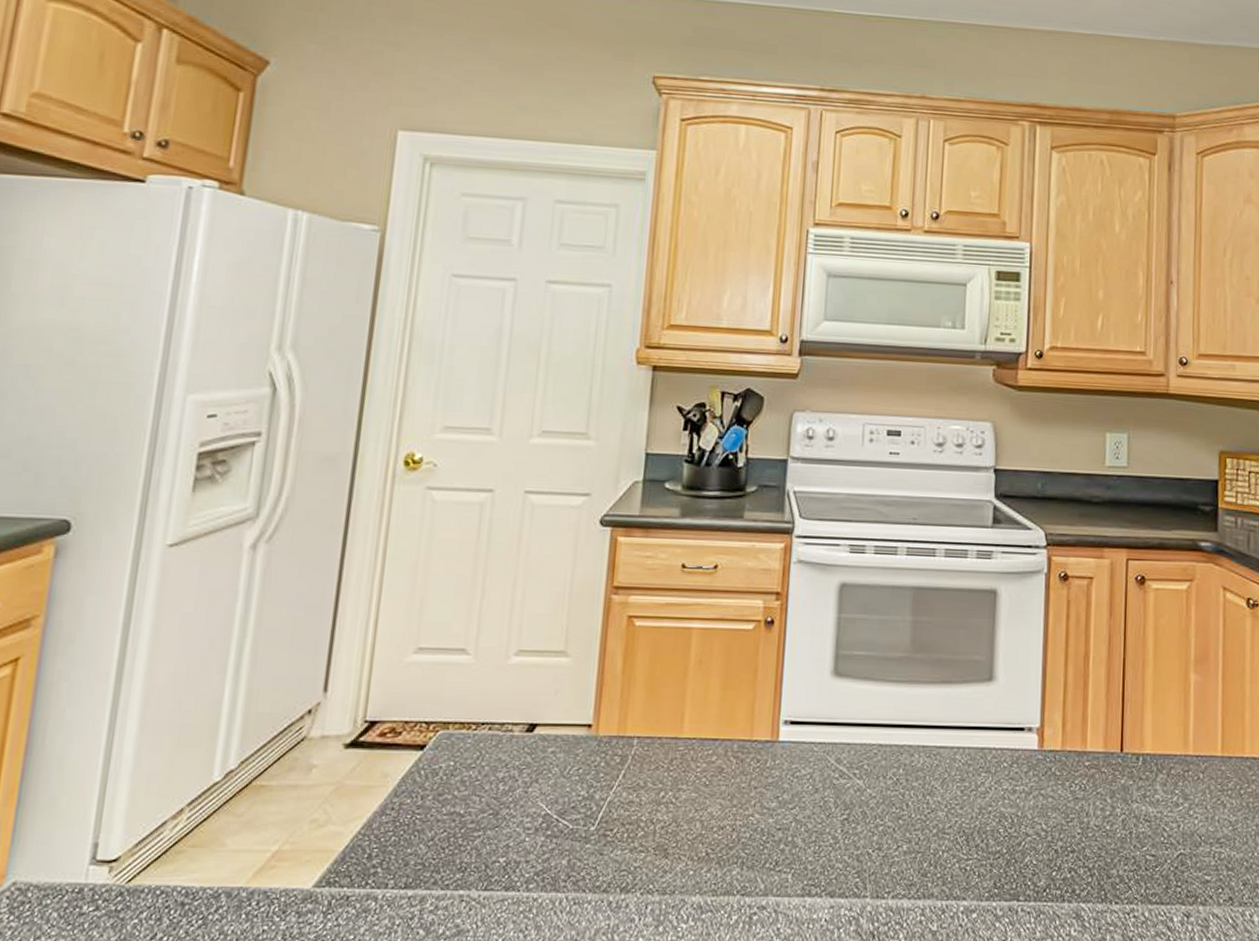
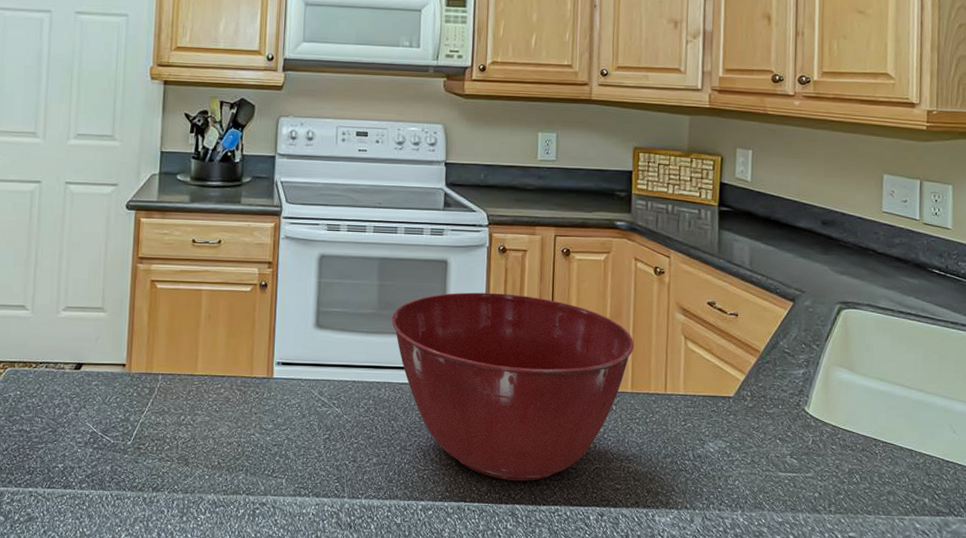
mixing bowl: none [927,630,1224,873] -> present [391,292,634,482]

